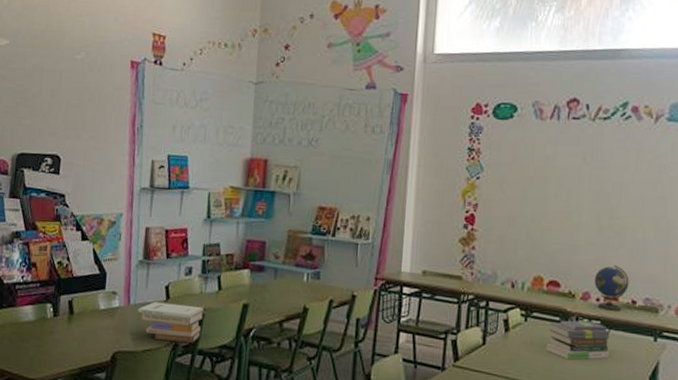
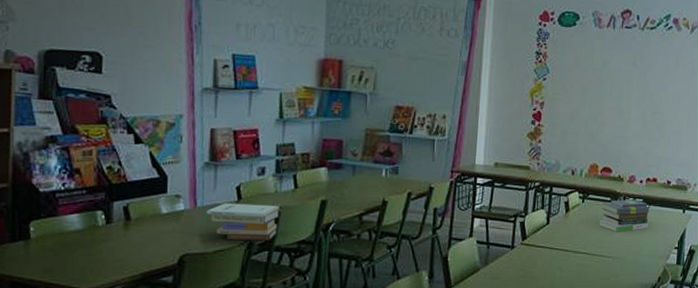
globe: present [594,265,630,311] -> none [638,153,666,190]

